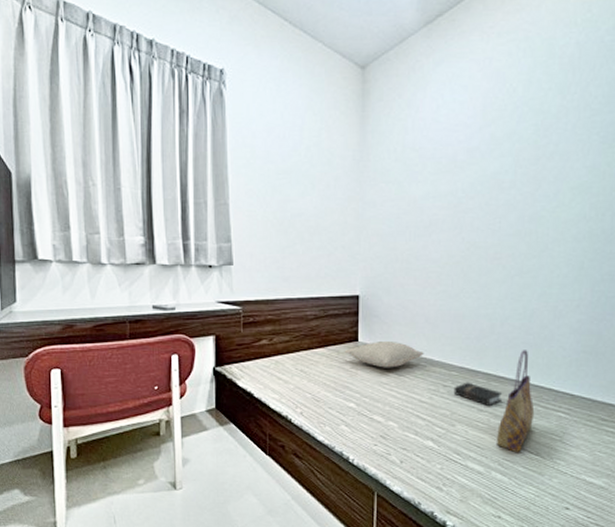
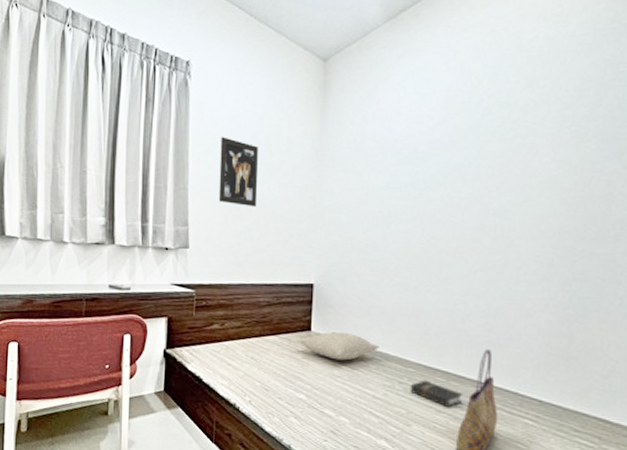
wall art: none [260,149,300,221] -> present [218,137,258,207]

